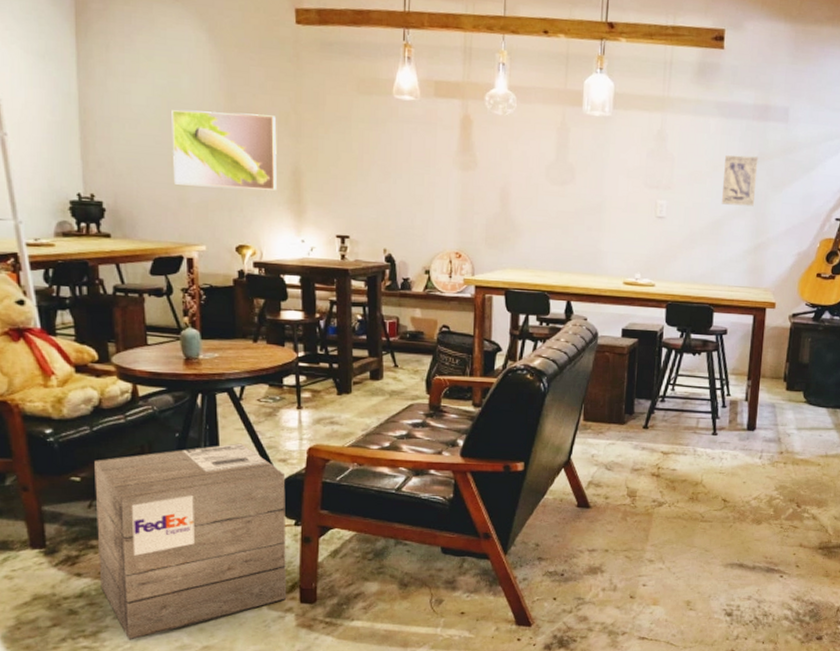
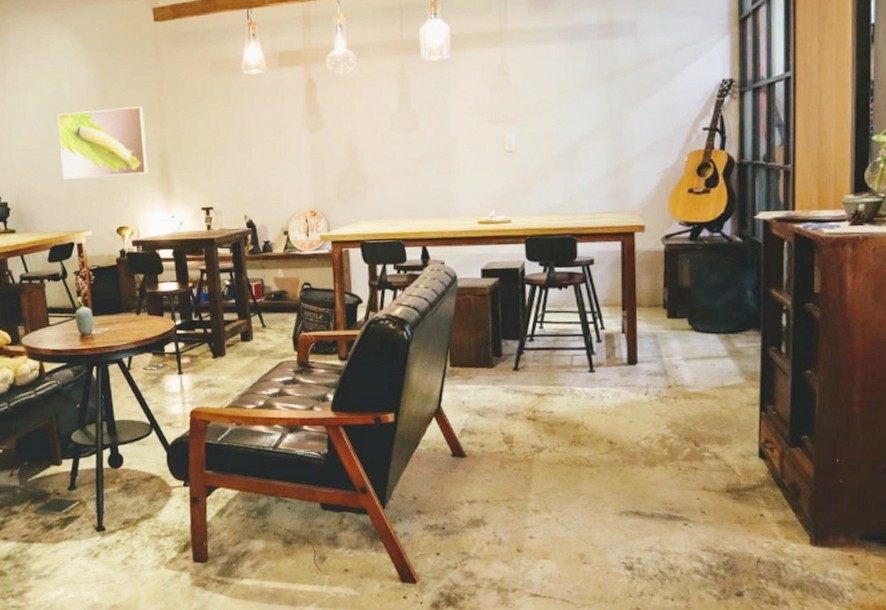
wooden crate: present [94,443,287,640] -> none [13,410,181,600]
wall art: present [721,155,759,207] -> none [572,76,610,130]

